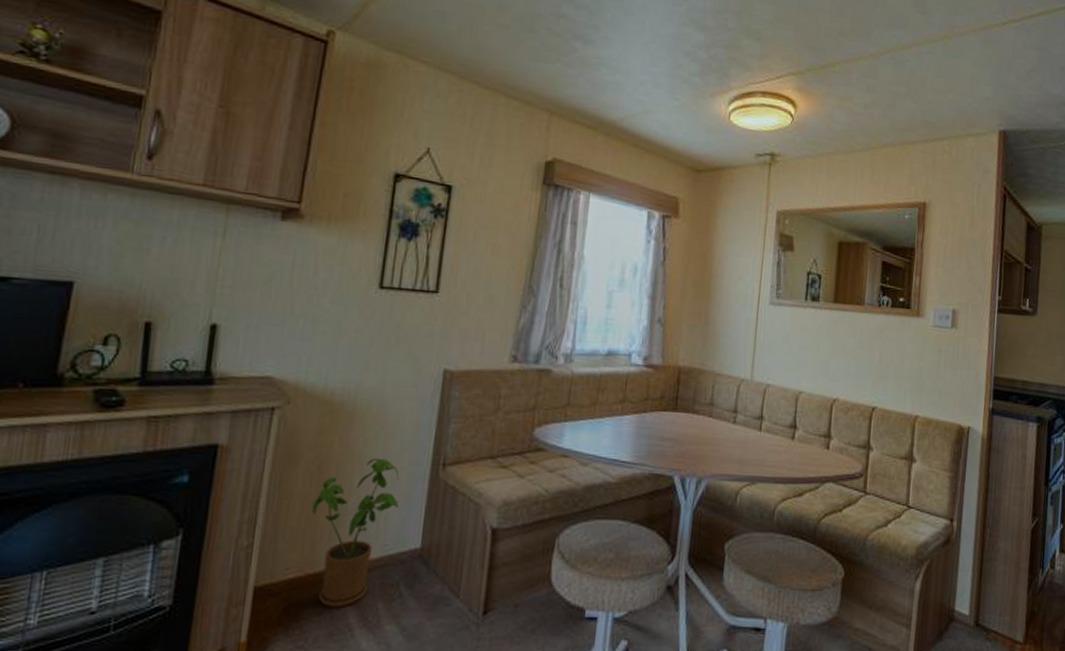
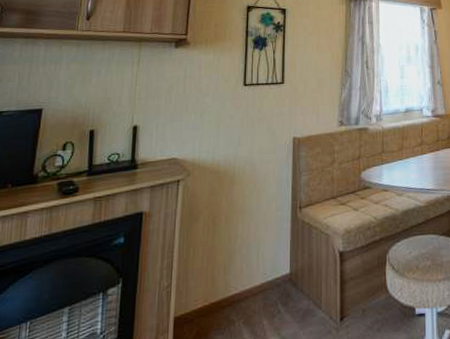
house plant: present [311,458,400,607] -> none [210,208,272,328]

